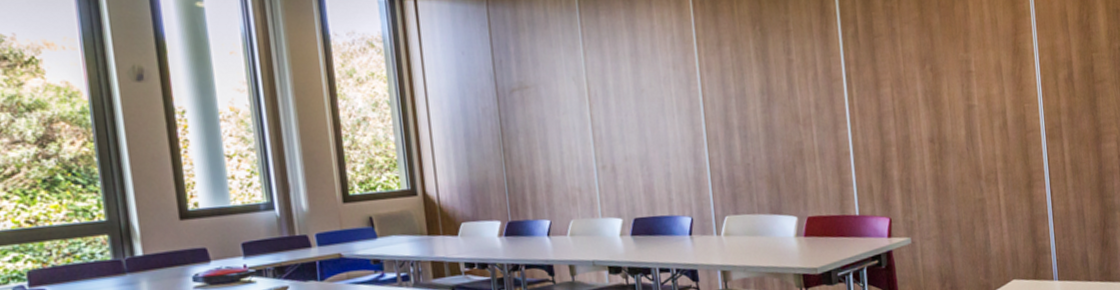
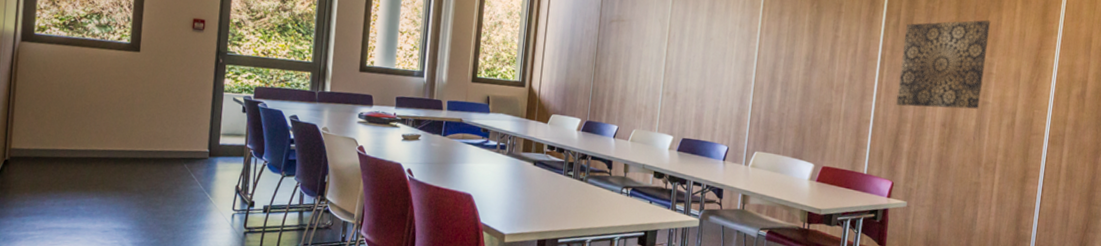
wall art: none [867,11,966,128] -> present [896,20,991,109]

